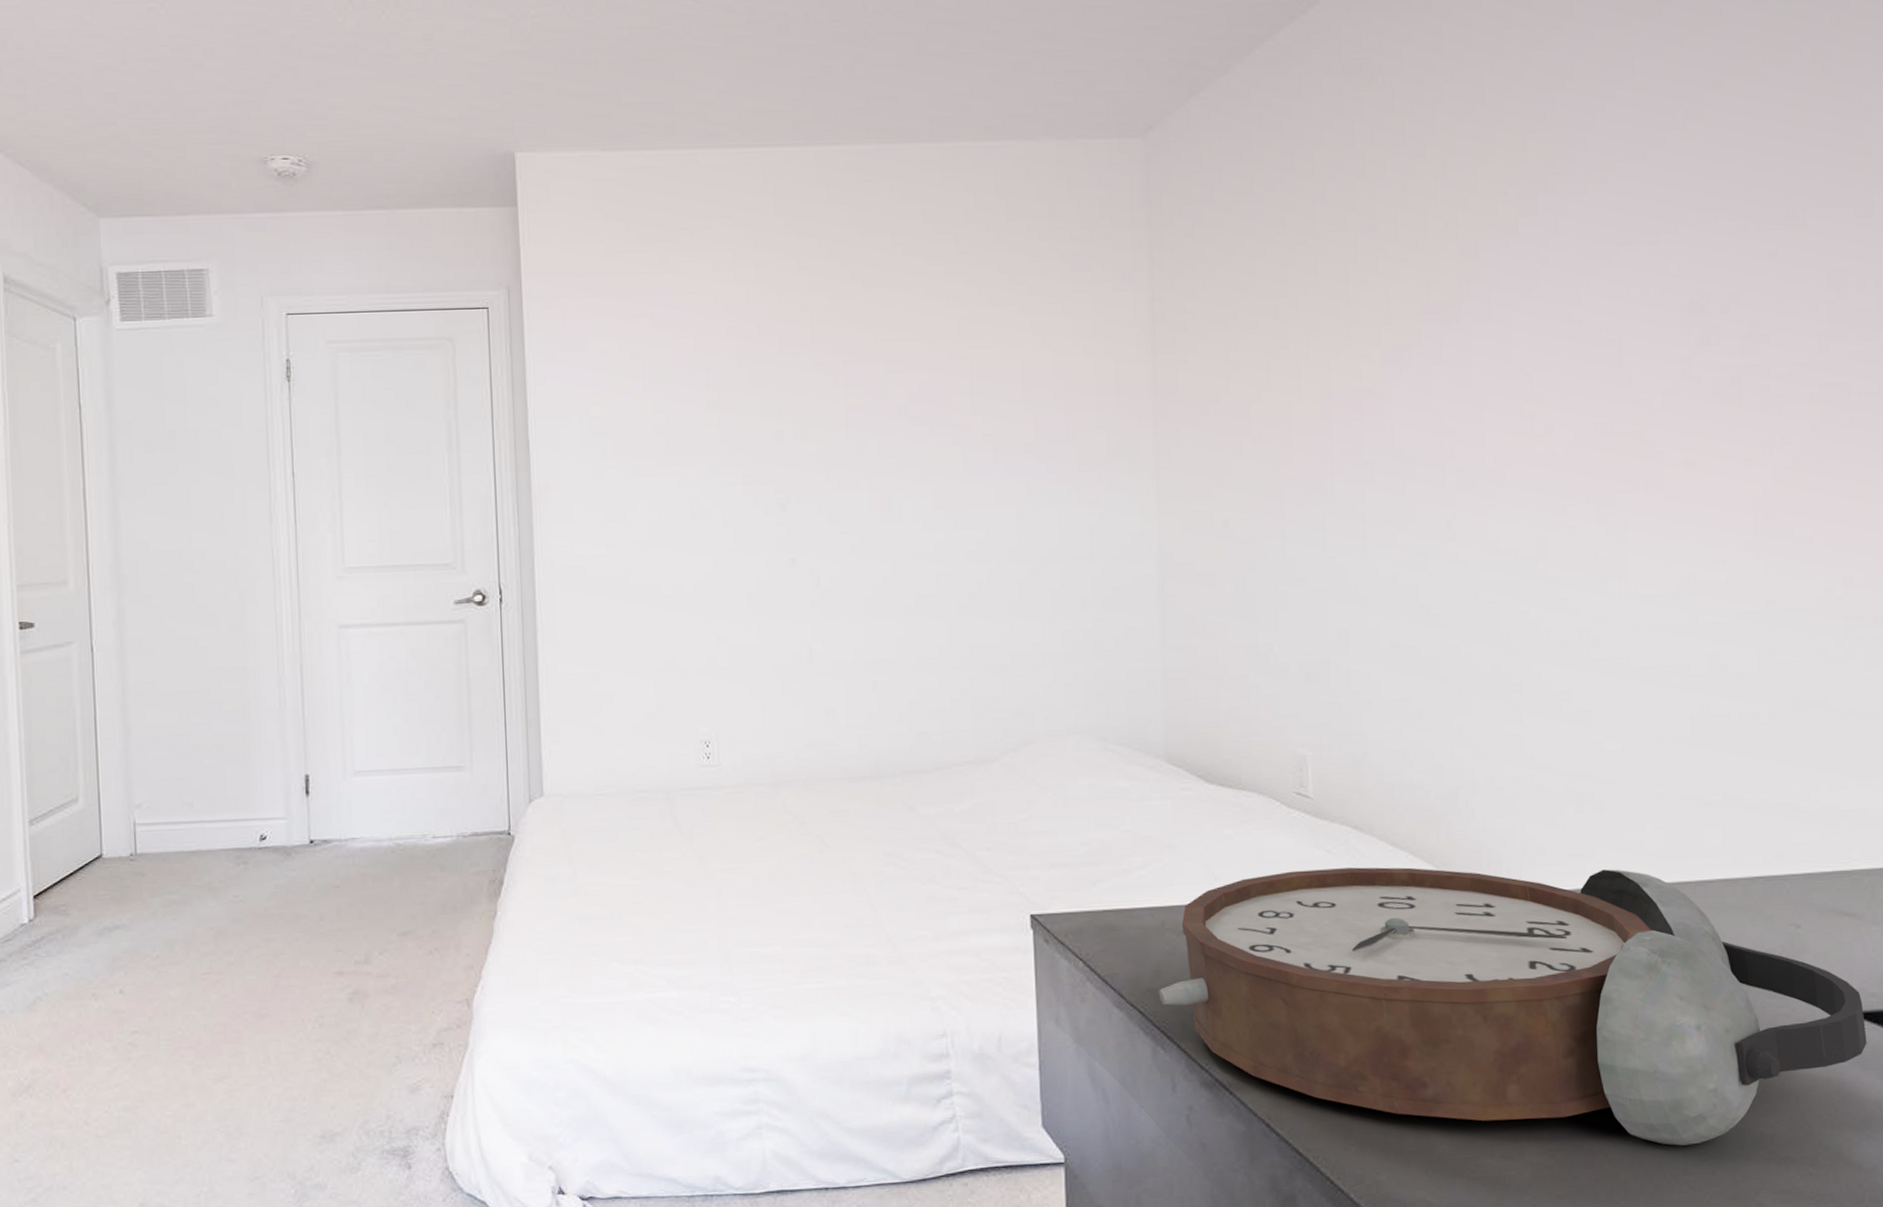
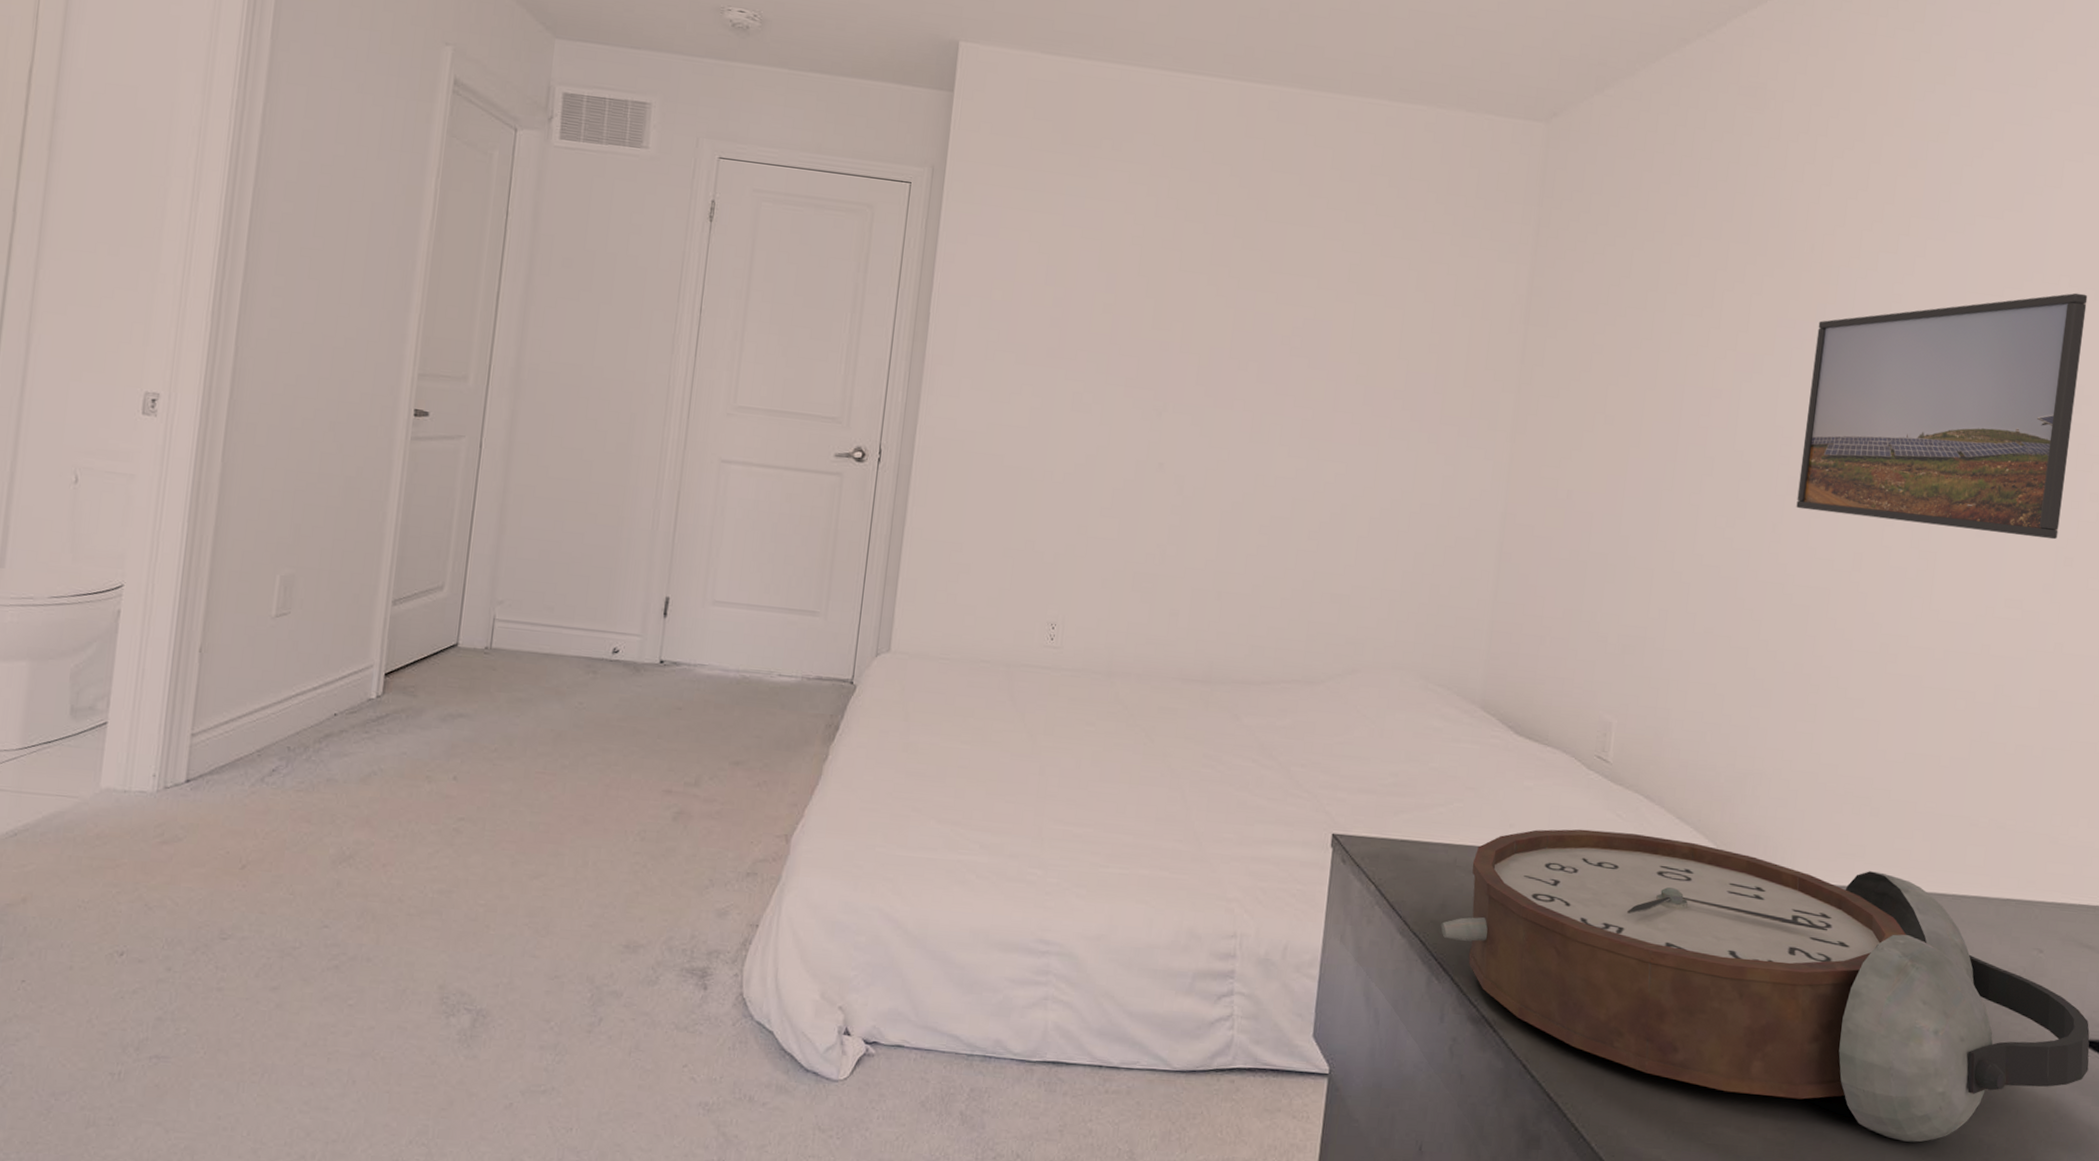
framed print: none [1464,226,1754,502] -> present [1796,292,2088,540]

